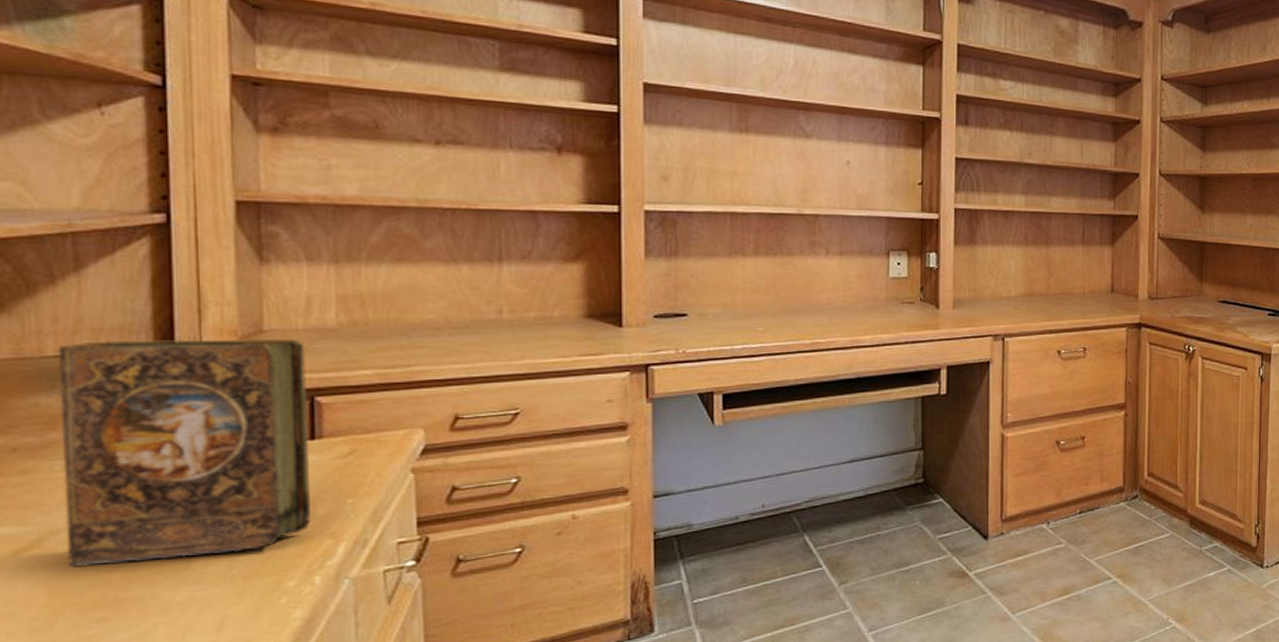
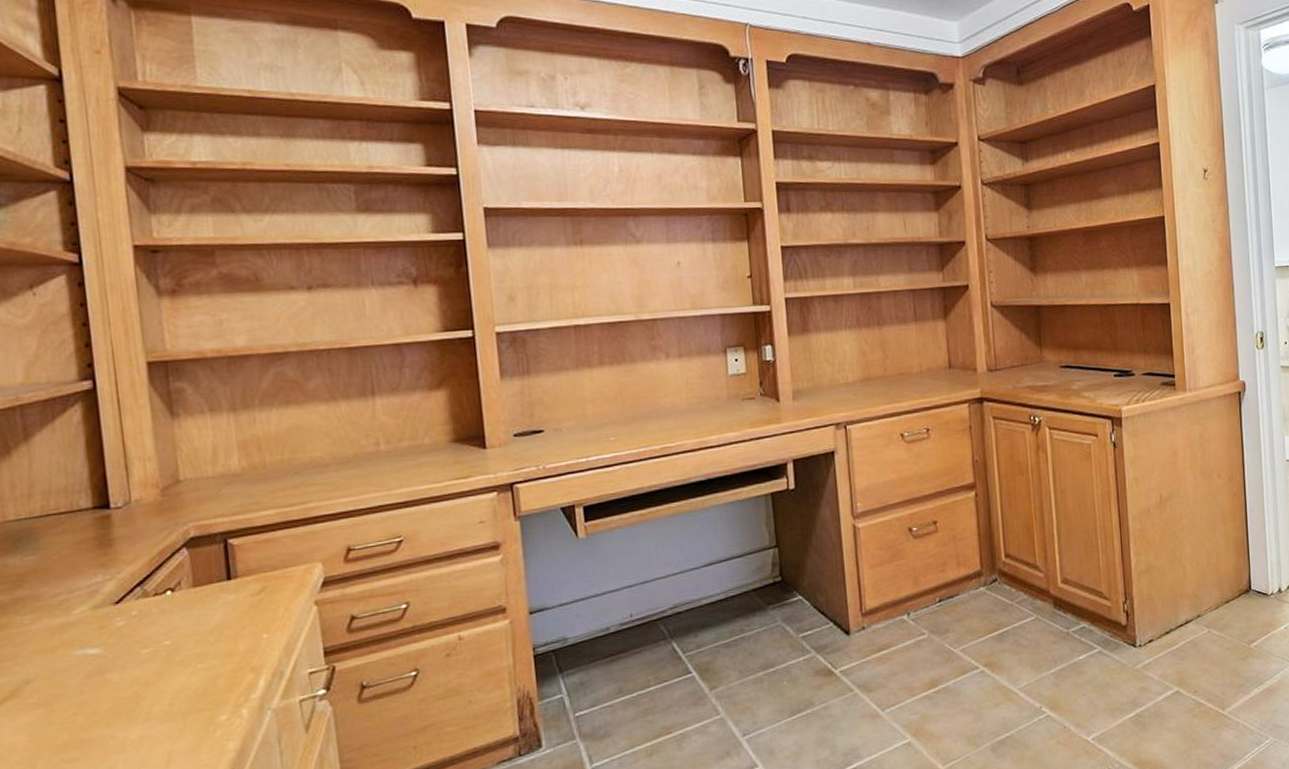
book: present [57,338,310,566] -> none [17,486,234,712]

